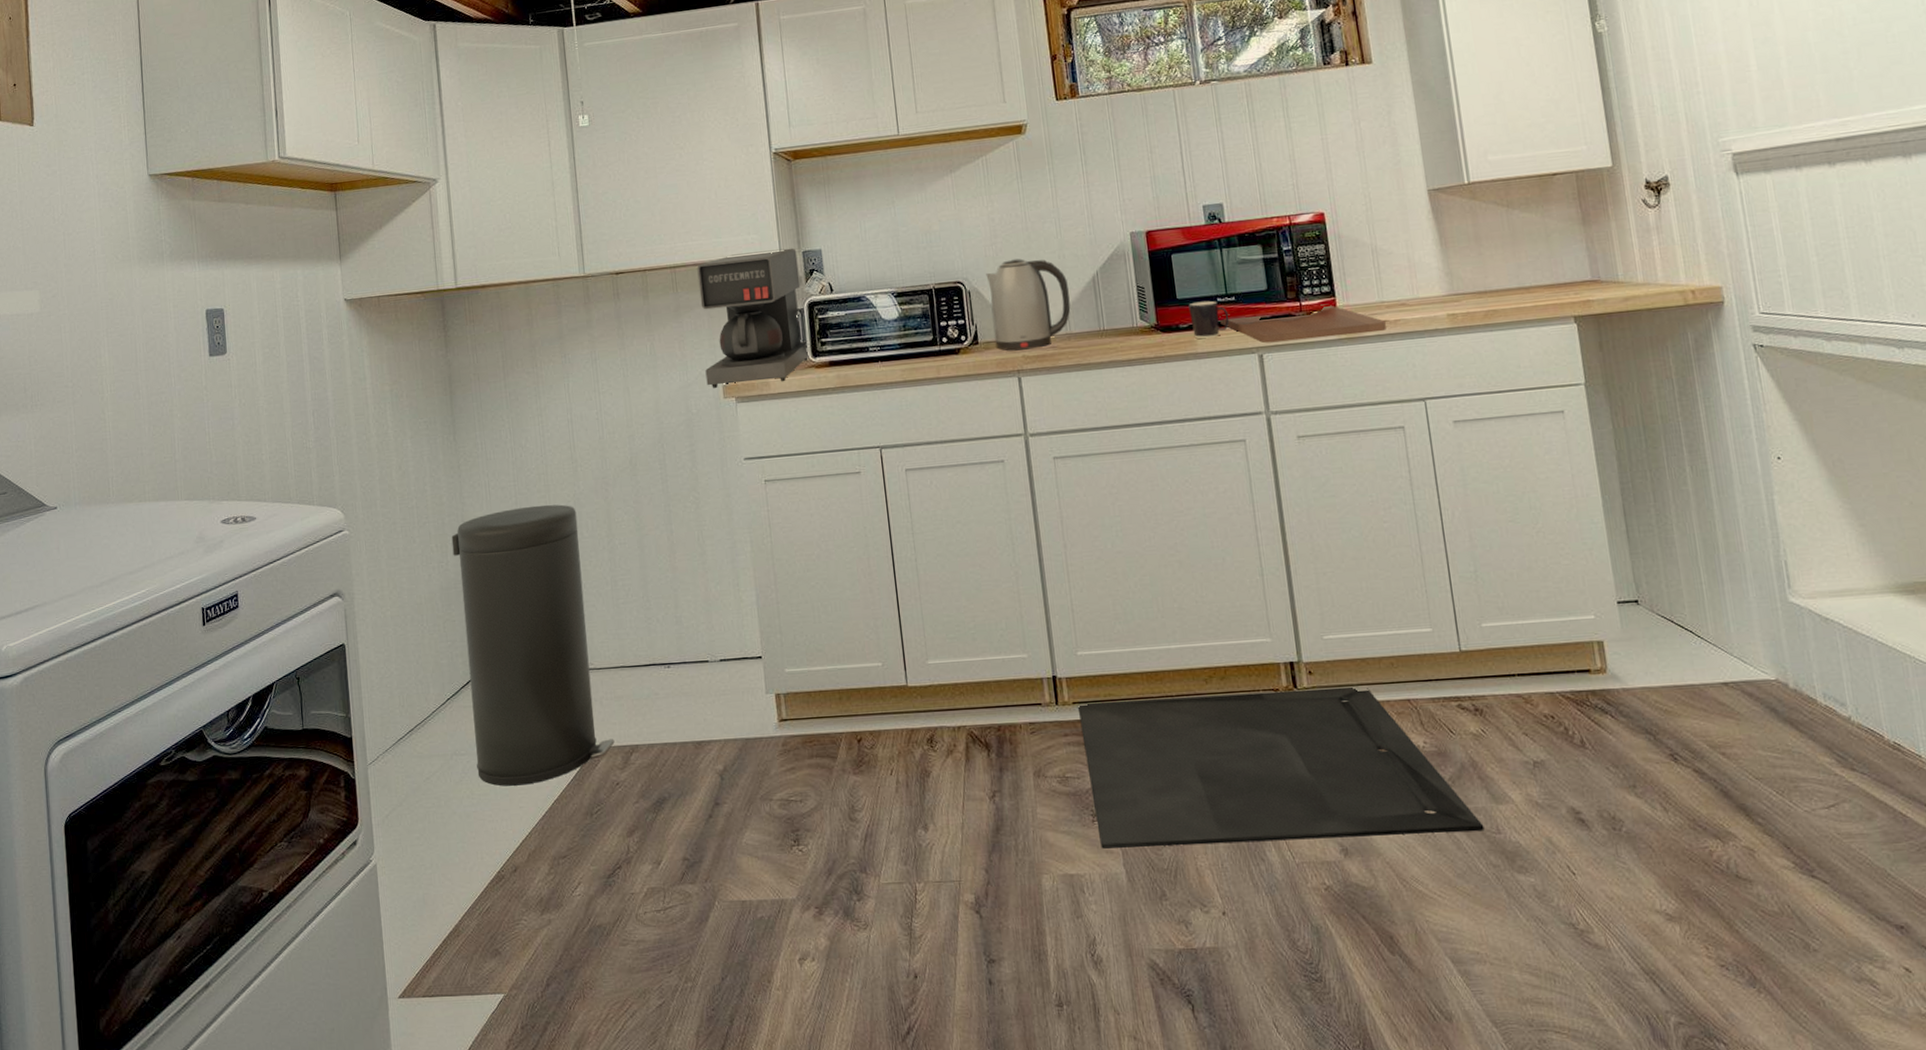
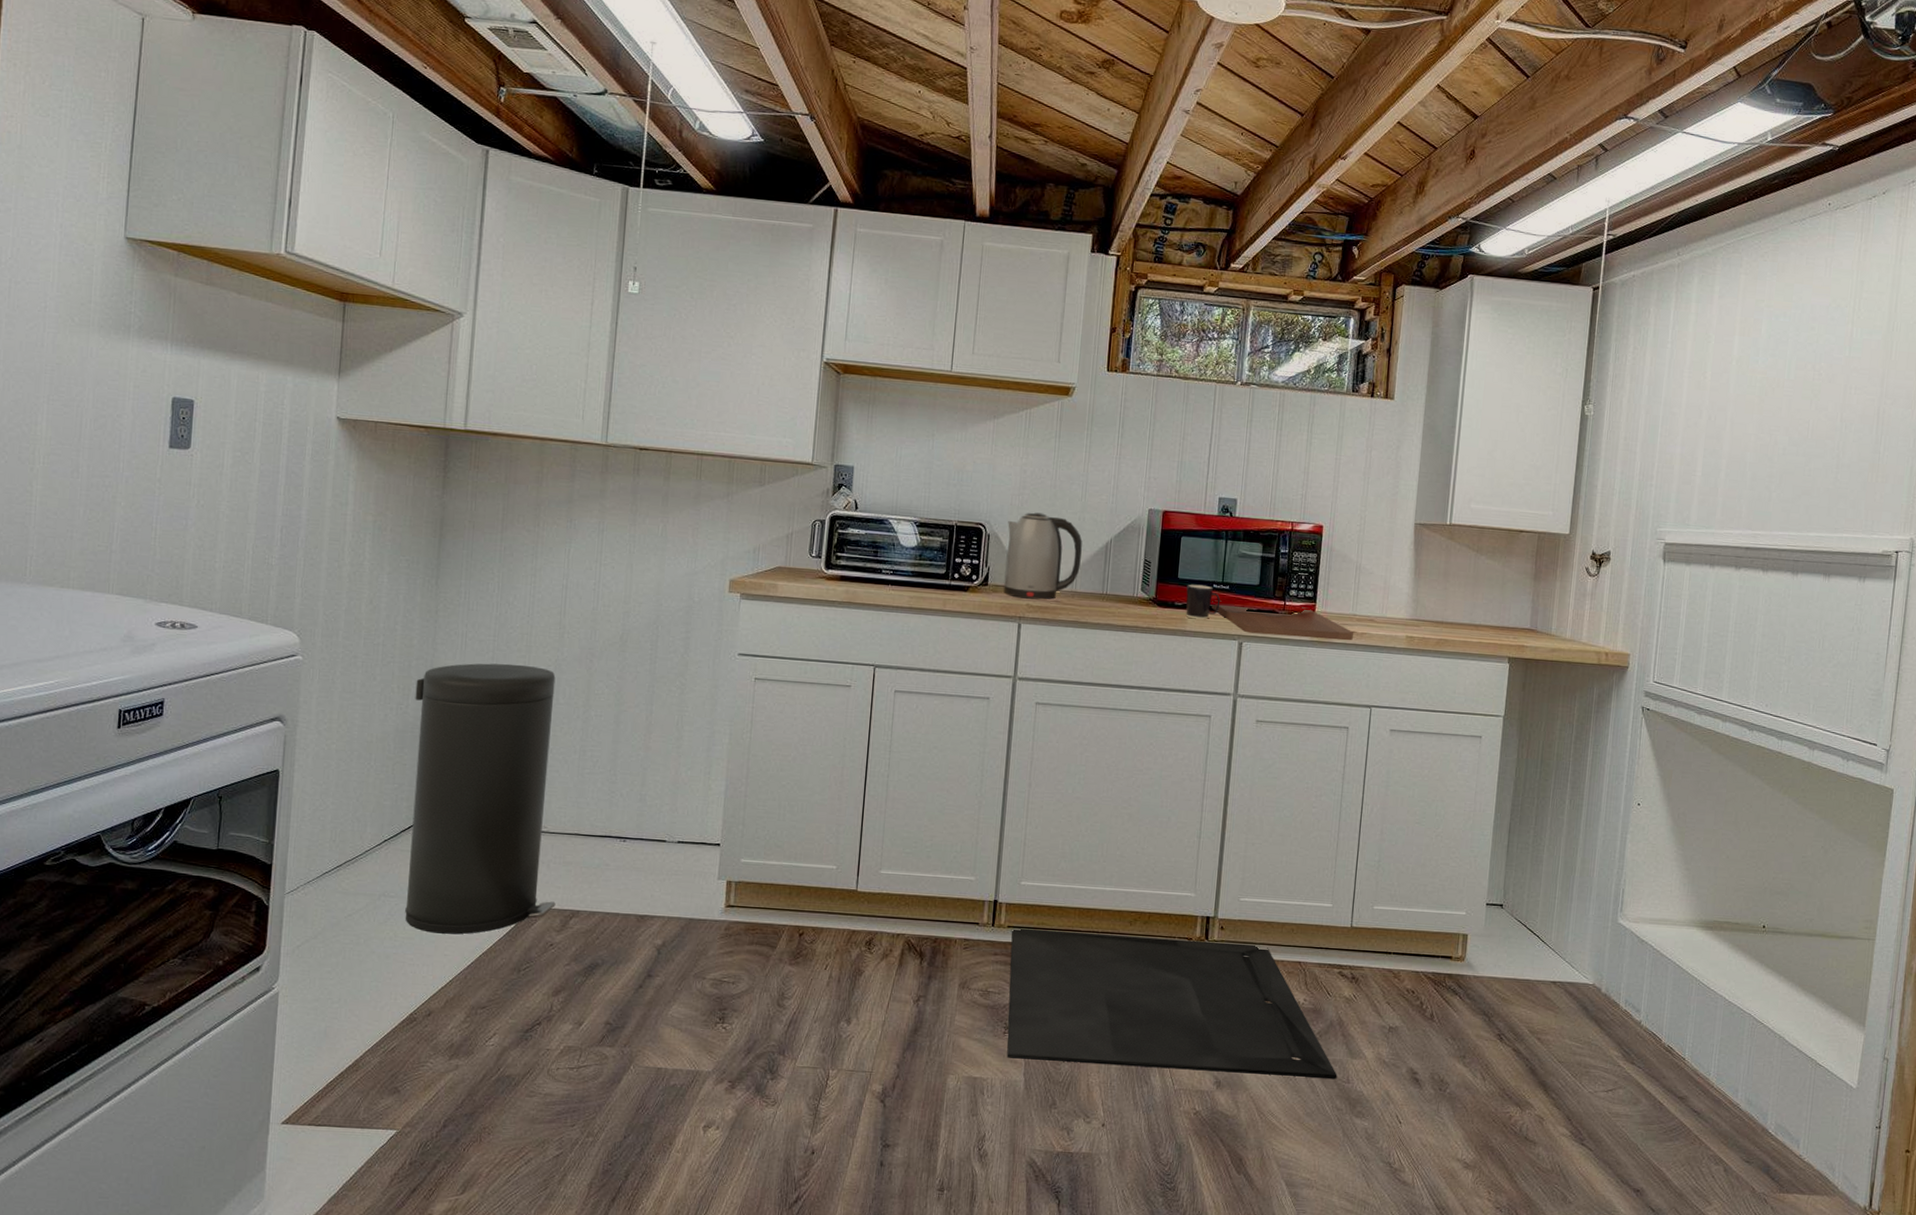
coffee maker: present [697,248,809,389] -> none [714,454,829,587]

